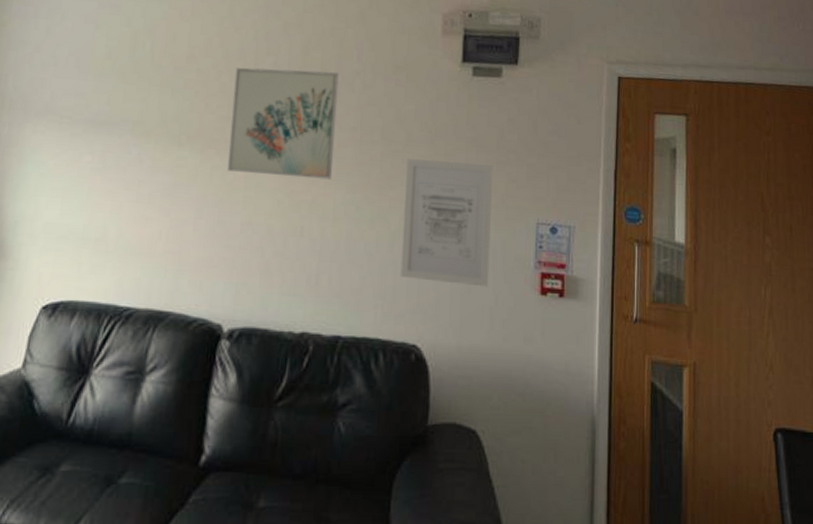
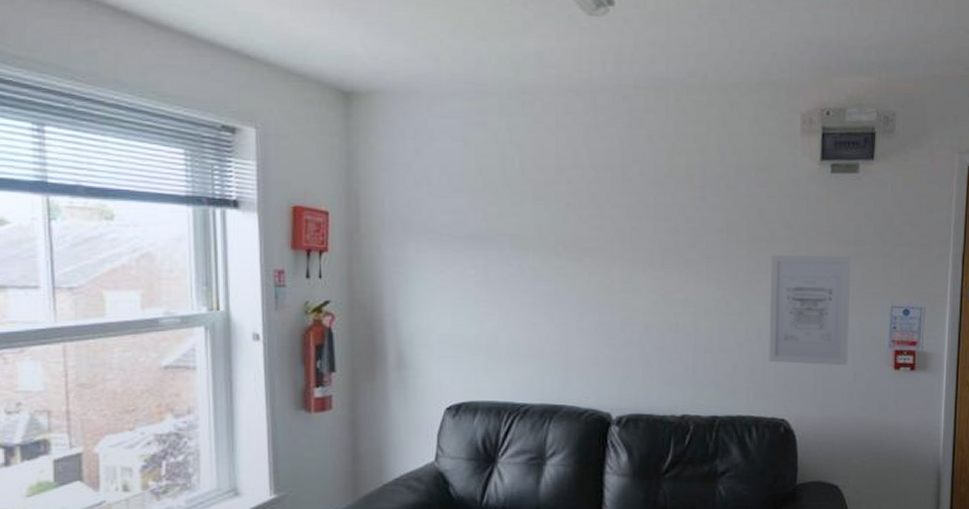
wall art: present [227,67,339,180] -> none [603,176,704,279]

